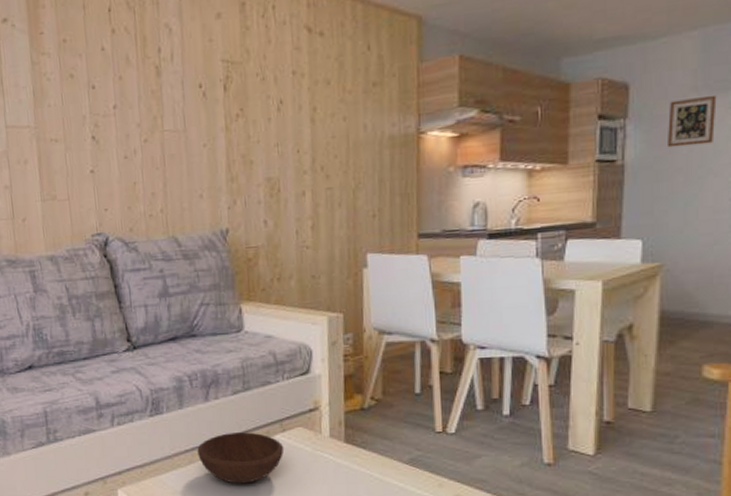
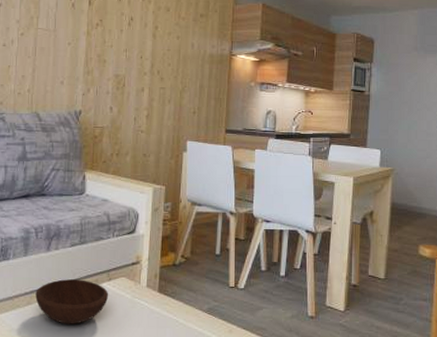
picture frame: present [666,94,717,148] -> none [397,54,429,87]

